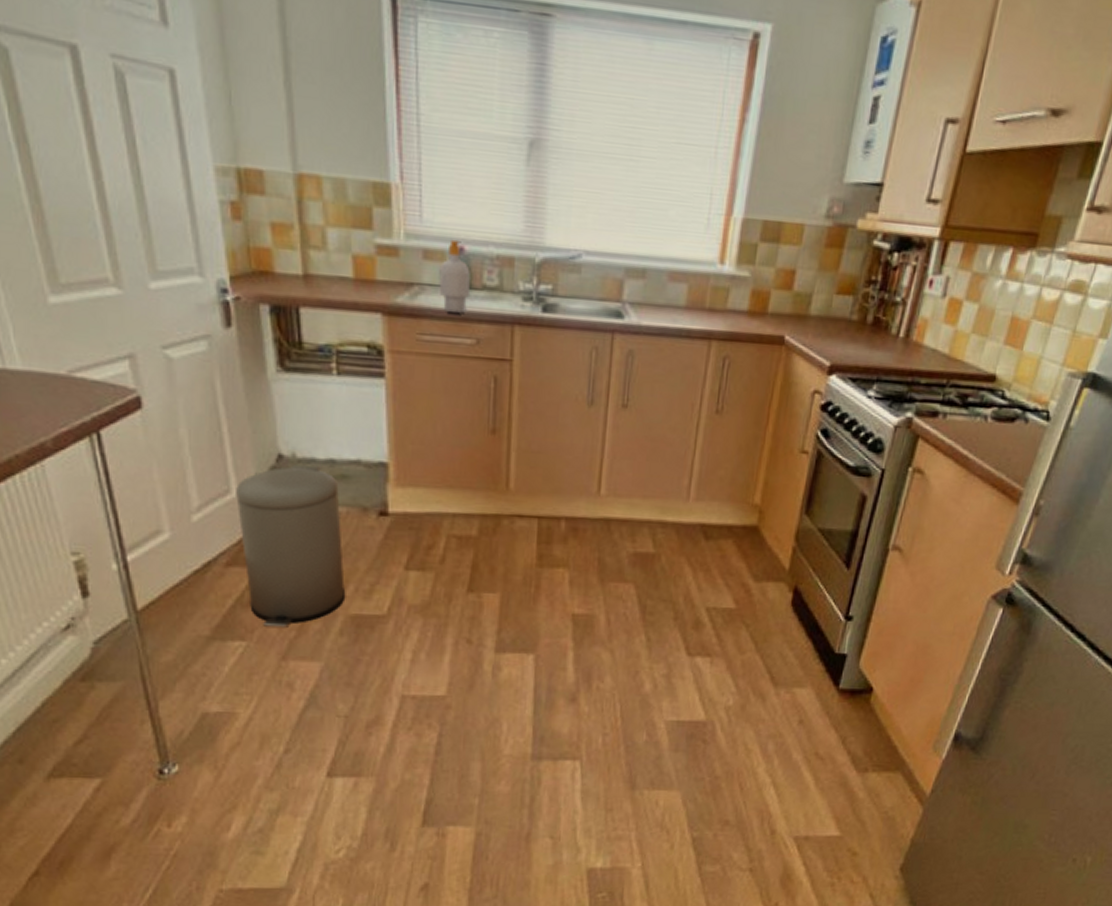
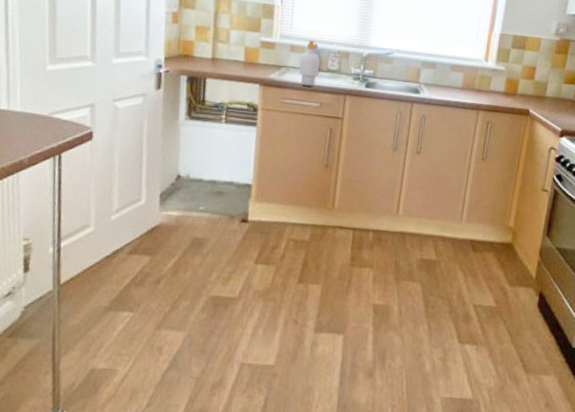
pedal bin: present [236,465,346,629] -> none [140,183,216,304]

